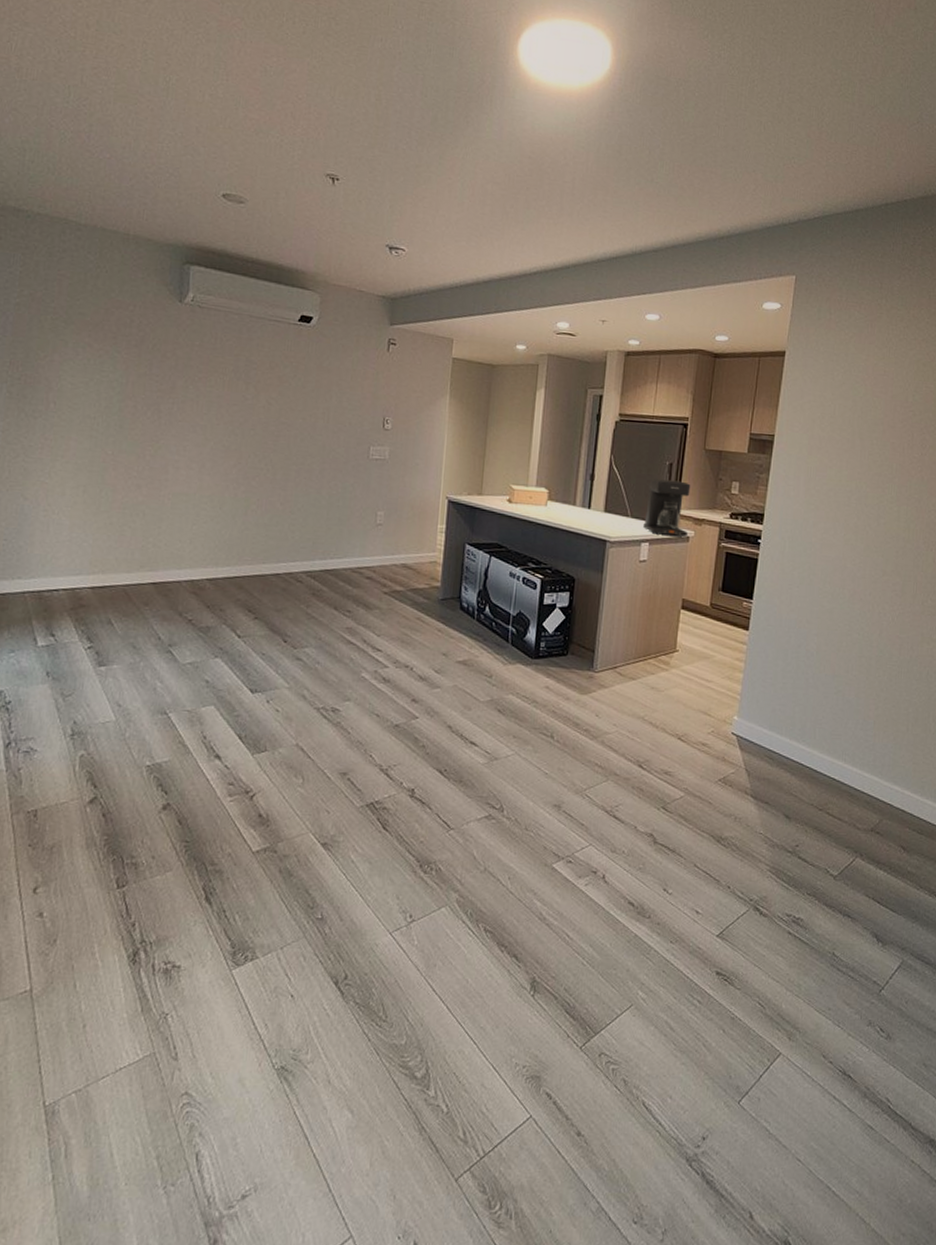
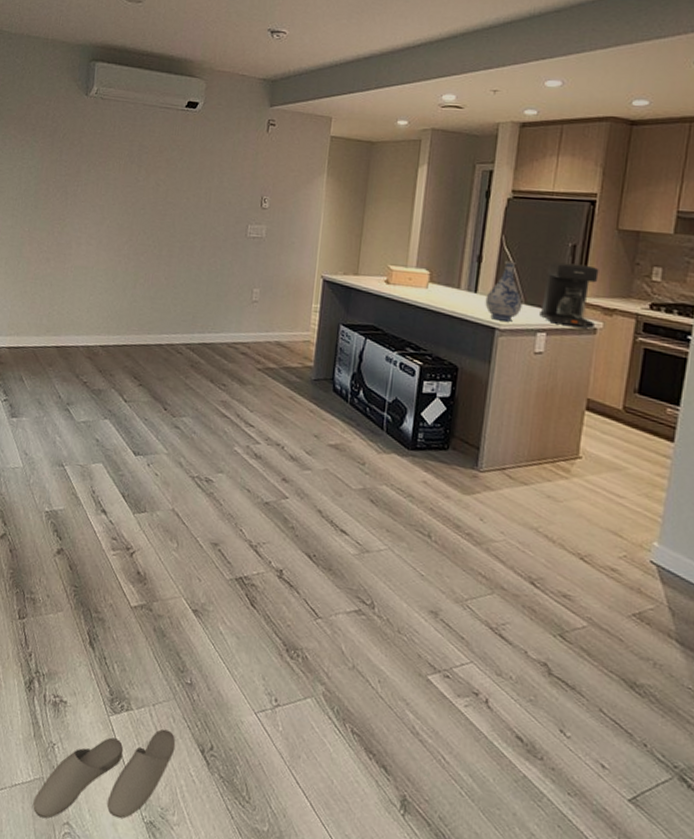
slippers: none [143,970,306,1096] -> present [33,728,175,819]
vase: none [597,478,629,534] -> present [485,260,523,322]

